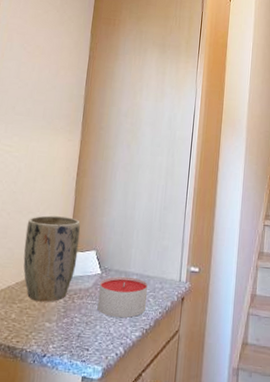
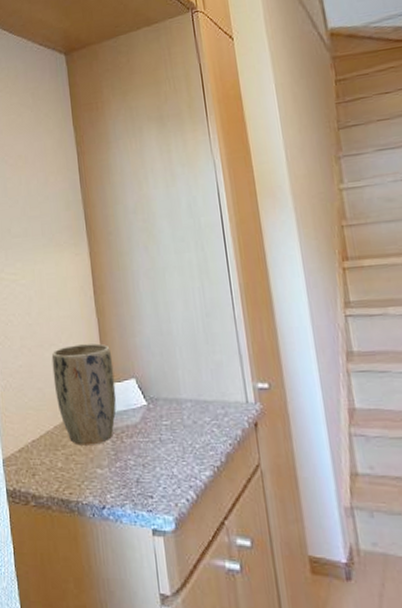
candle: present [97,276,148,318] -> none [148,404,212,456]

